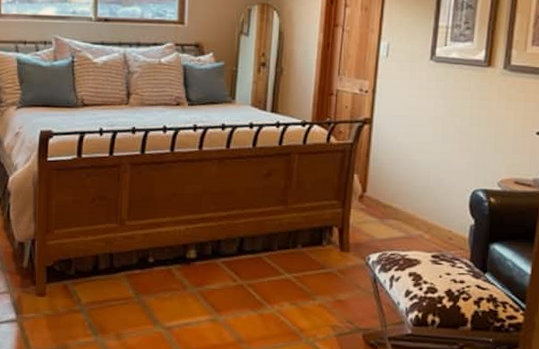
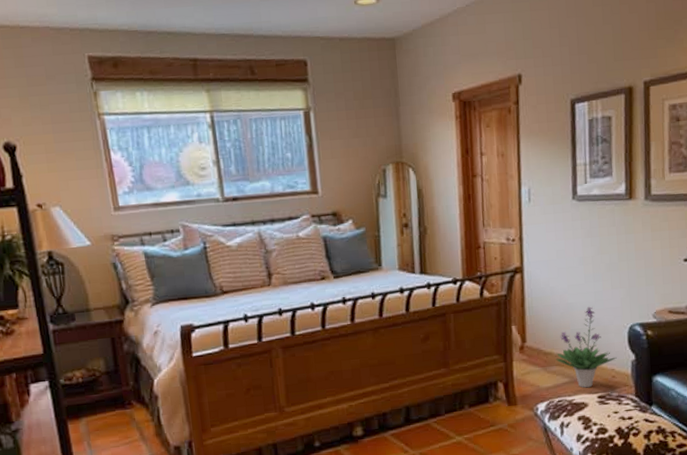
potted plant: none [394,166,456,246] -> present [556,306,617,388]

